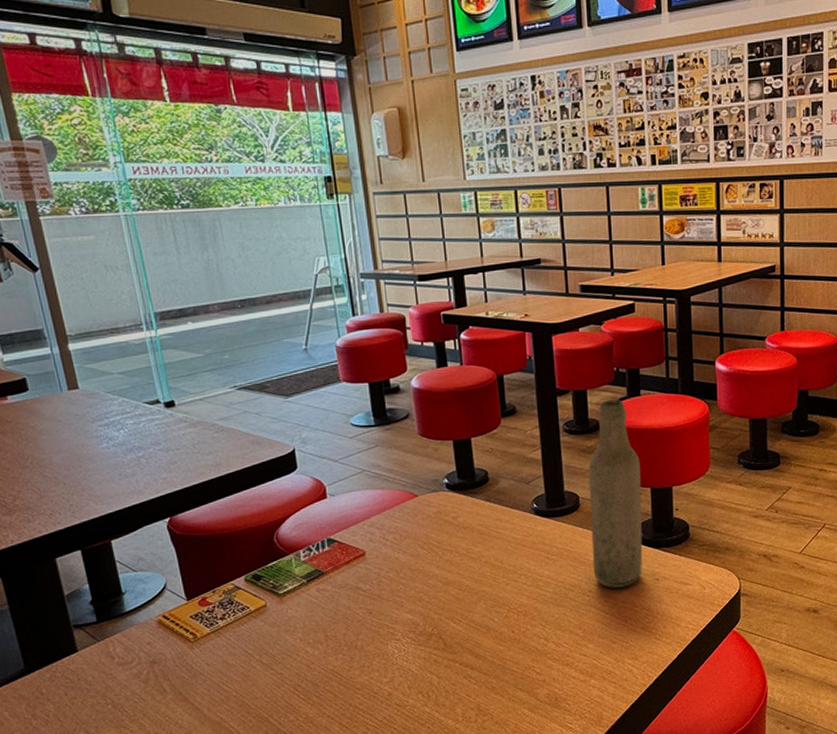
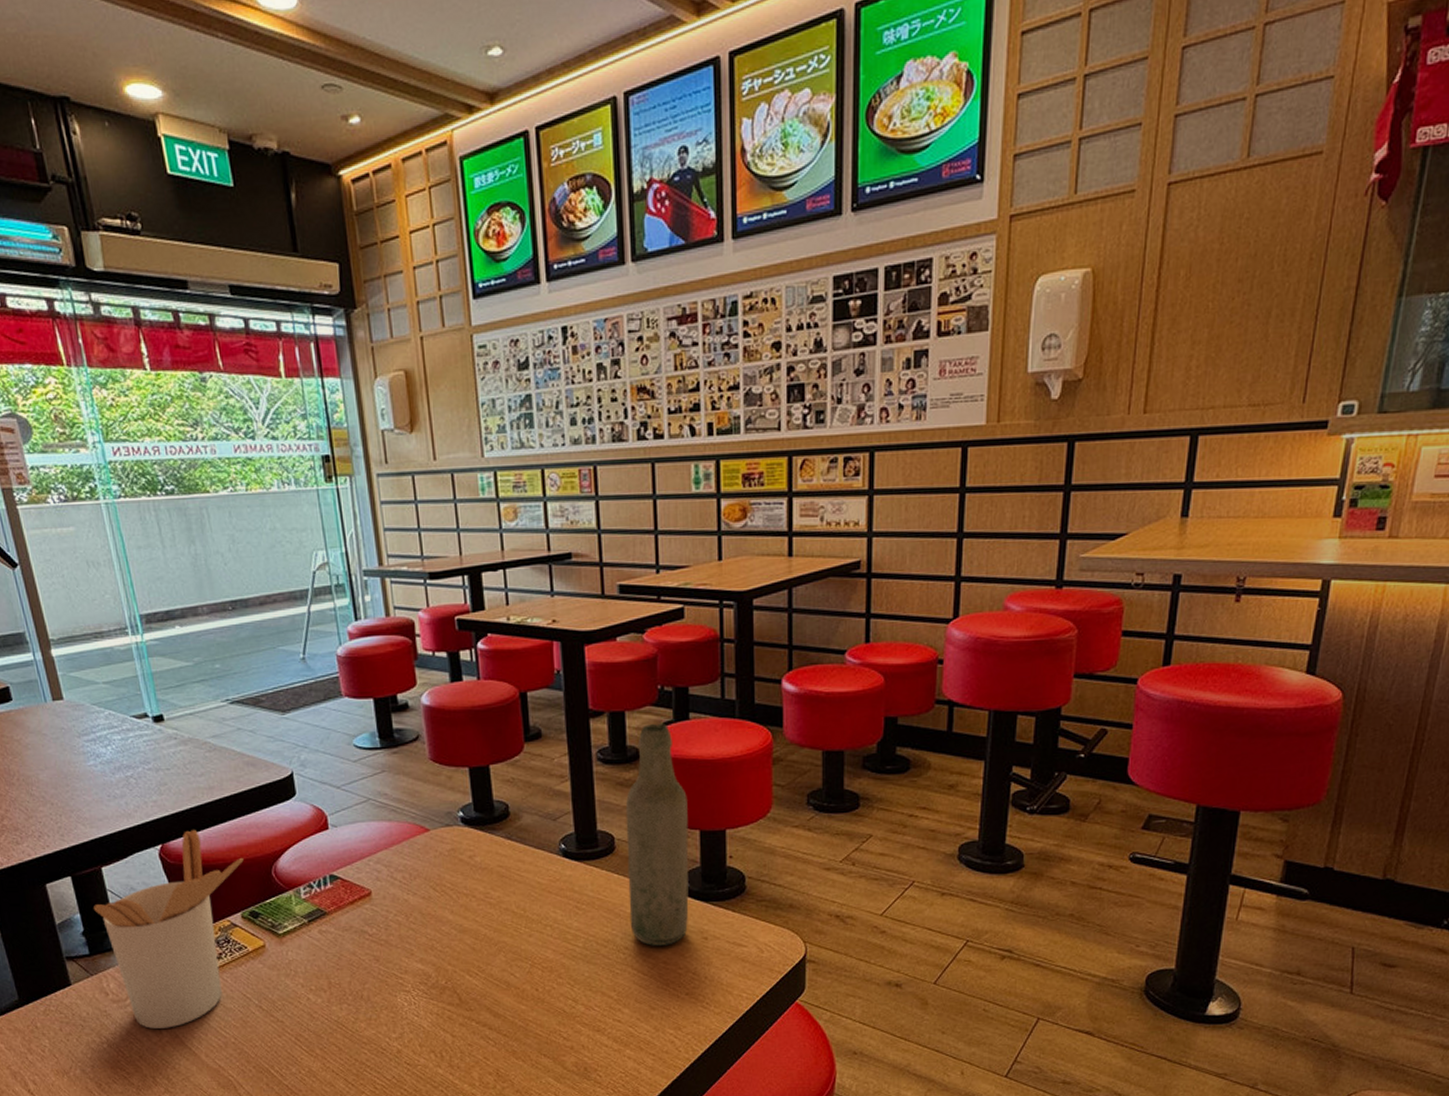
utensil holder: none [102,503,248,688] -> present [94,830,244,1029]

